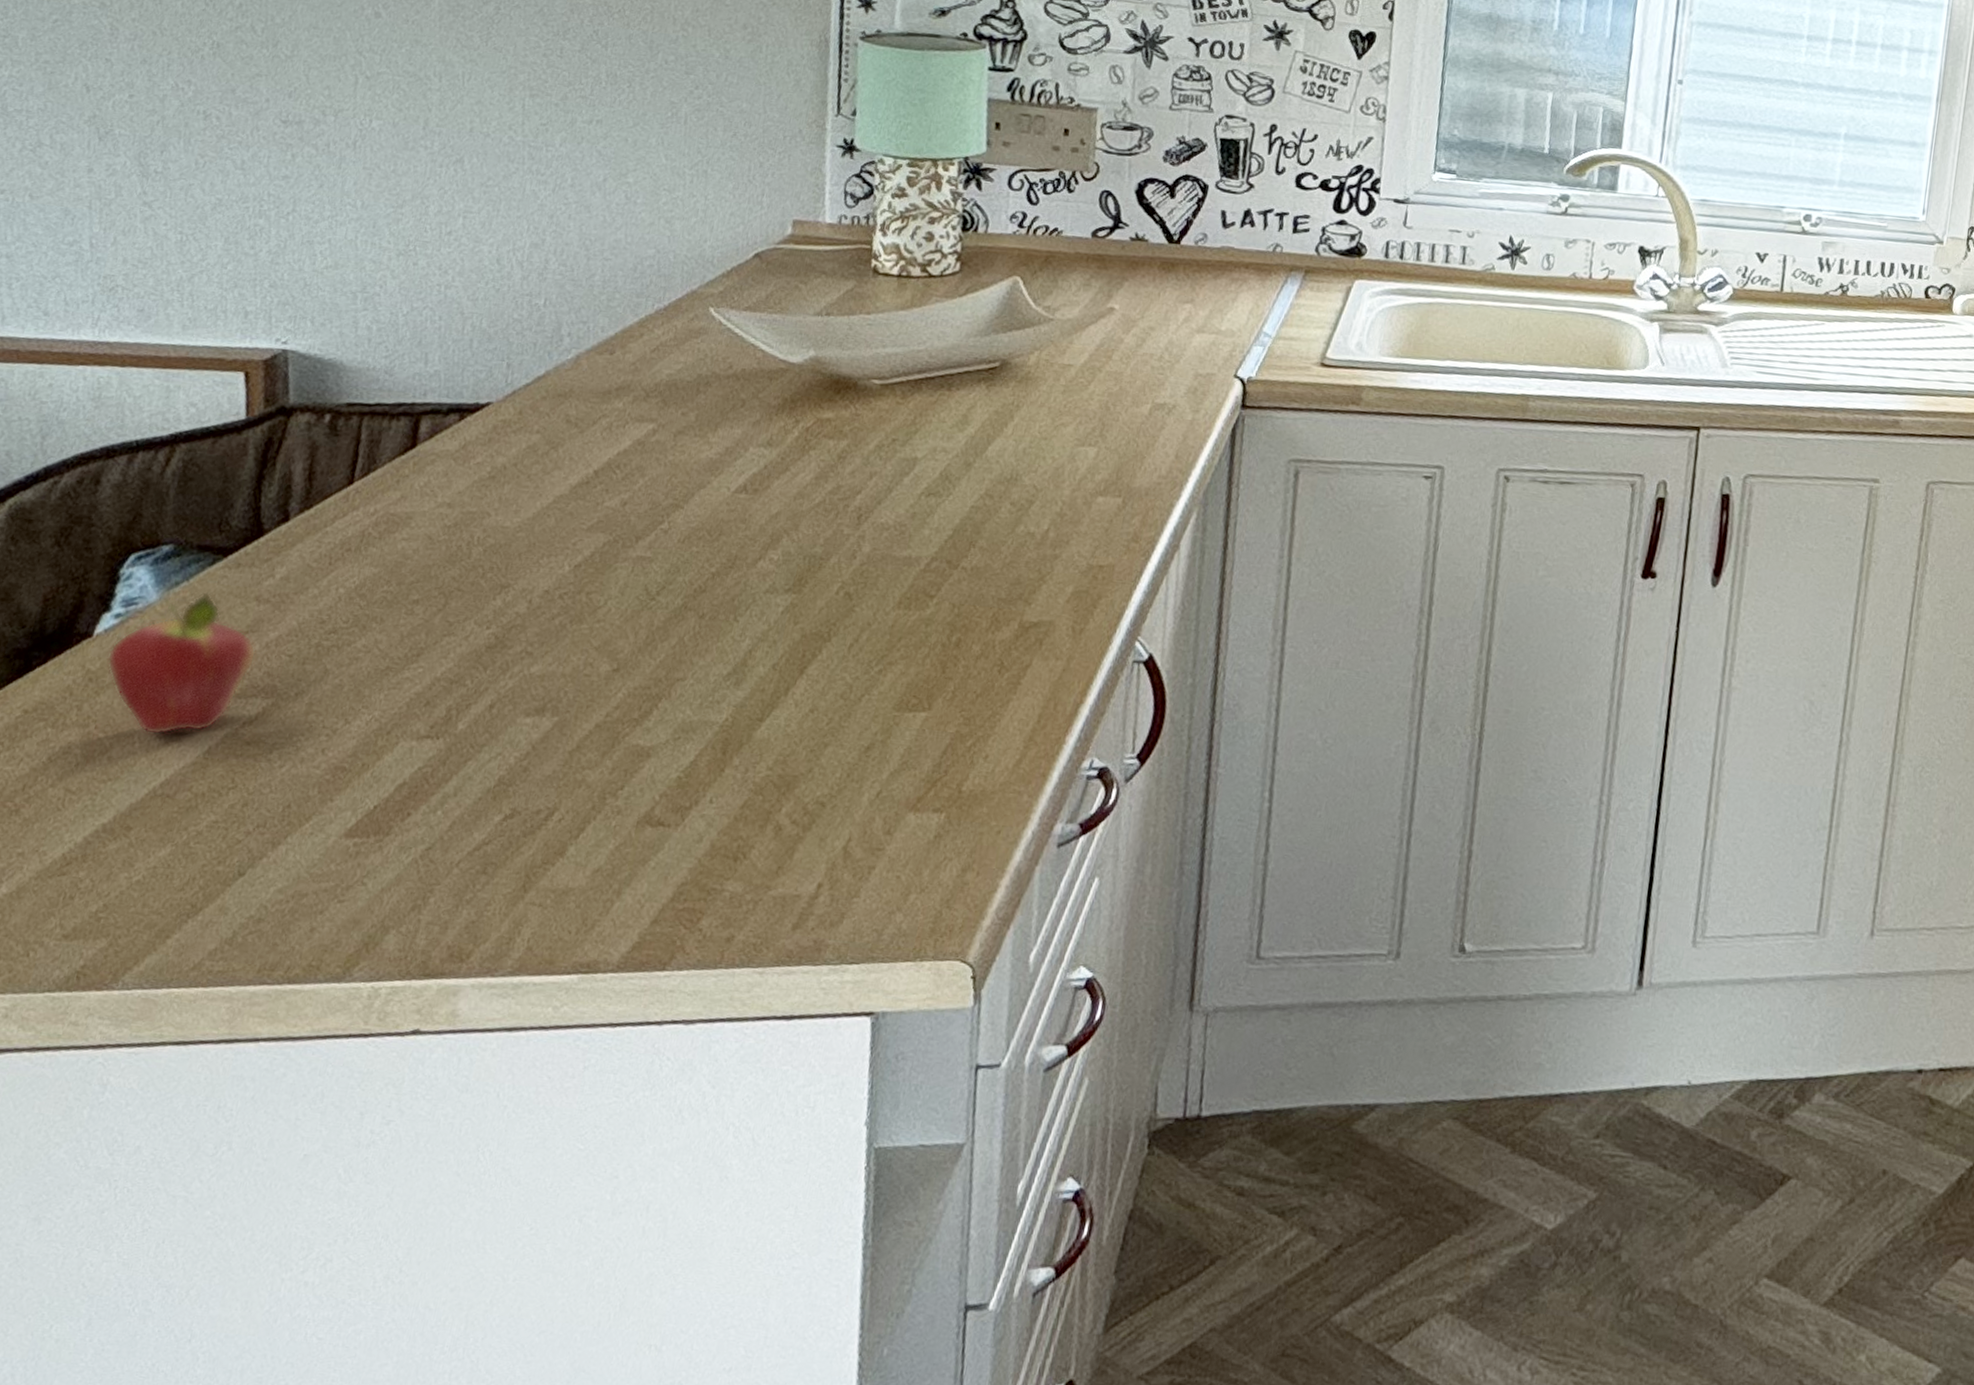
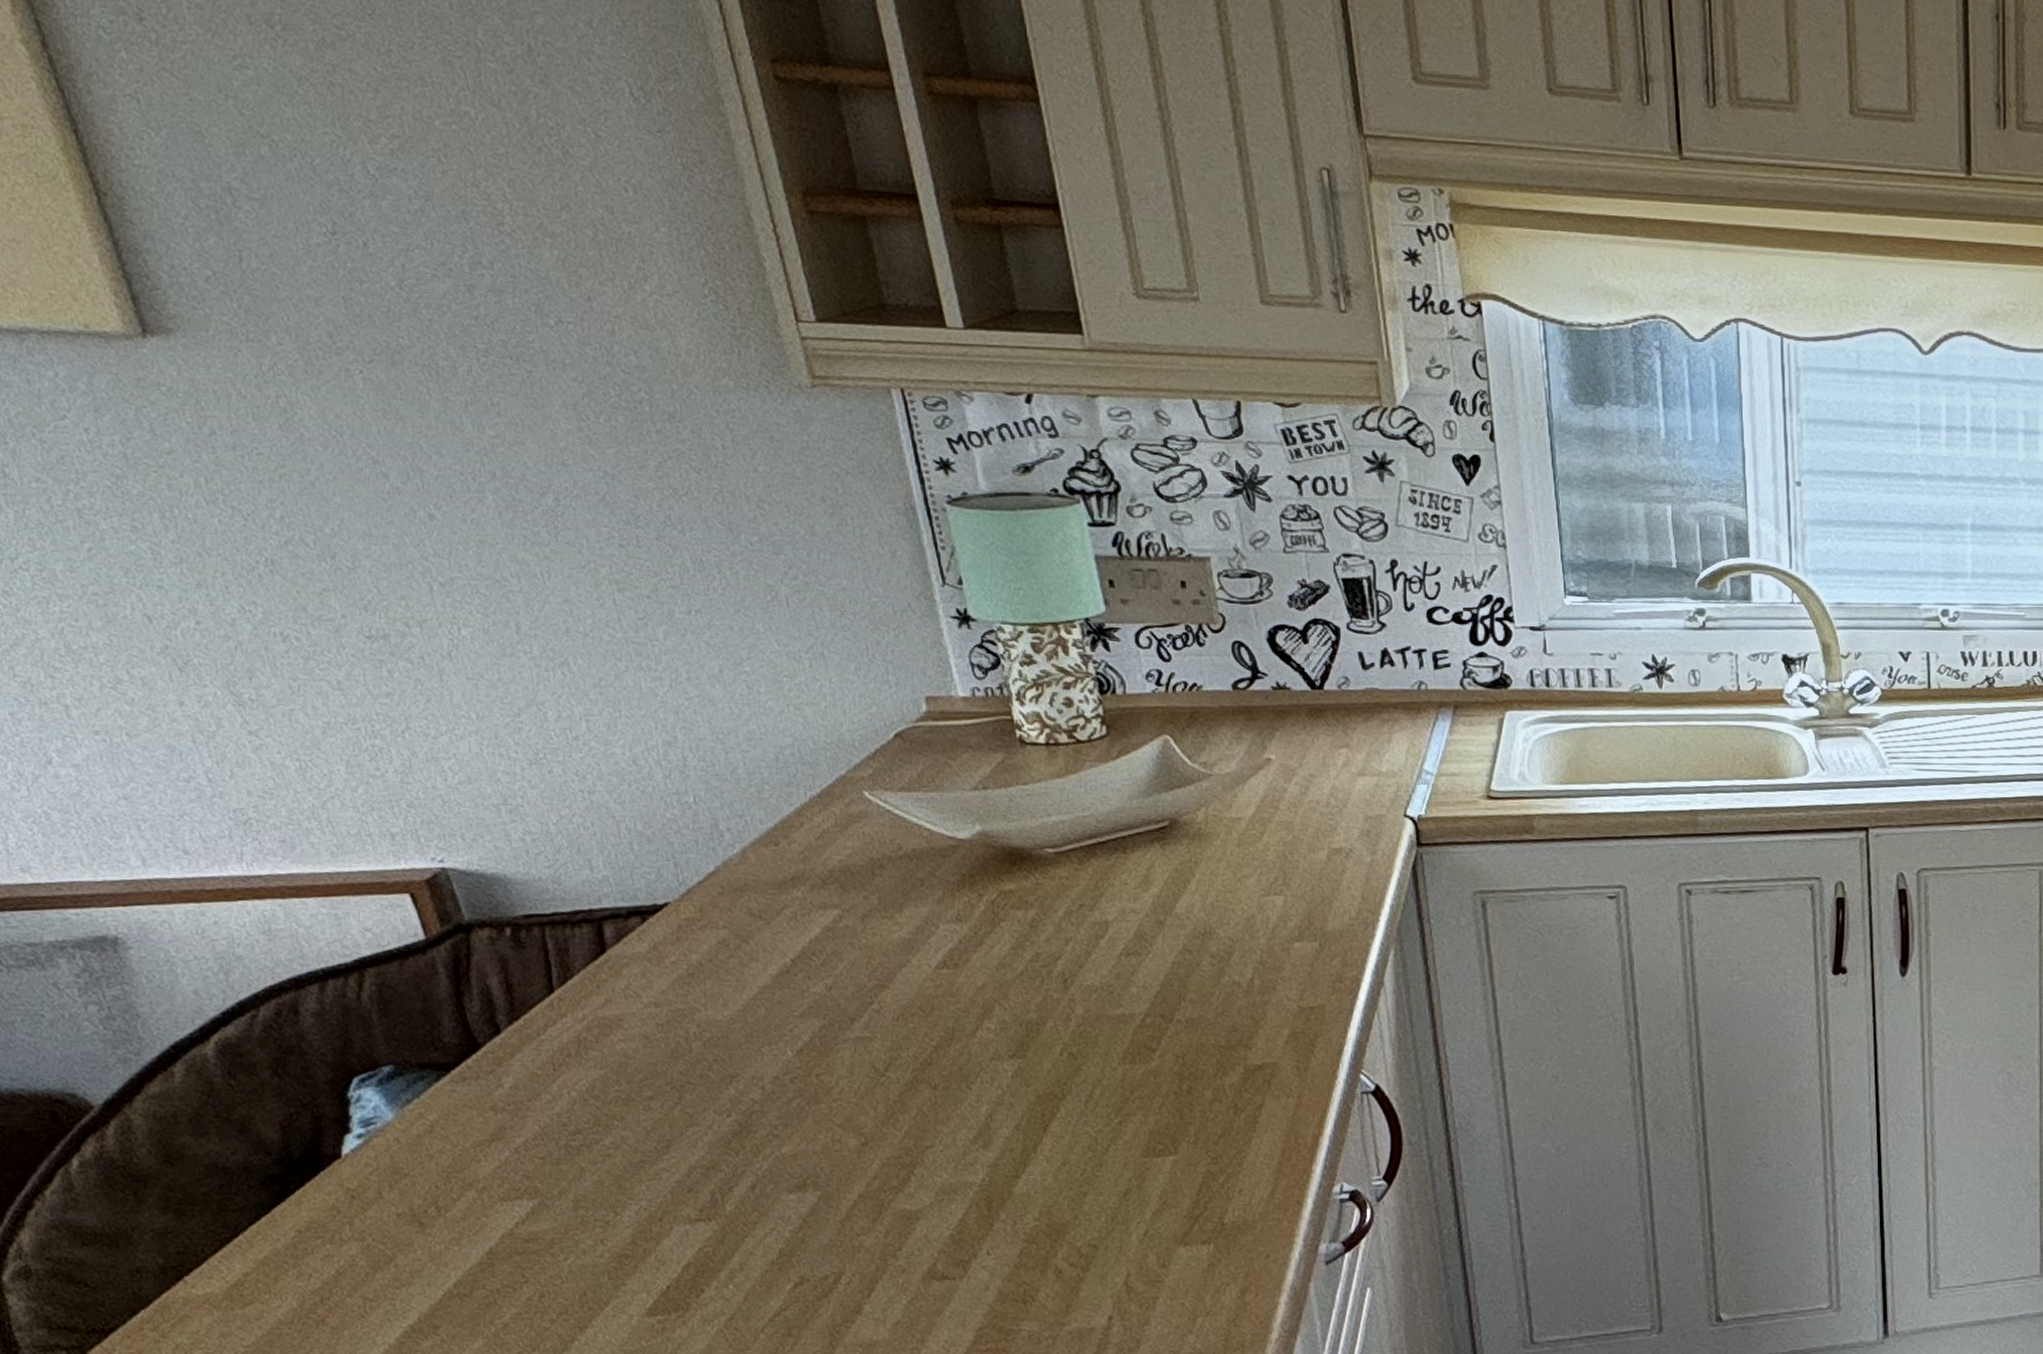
fruit: present [107,592,257,736] -> none [362,1107,509,1242]

